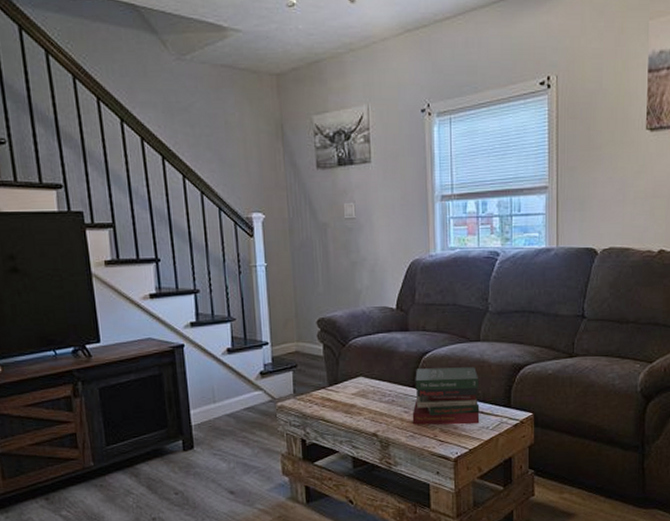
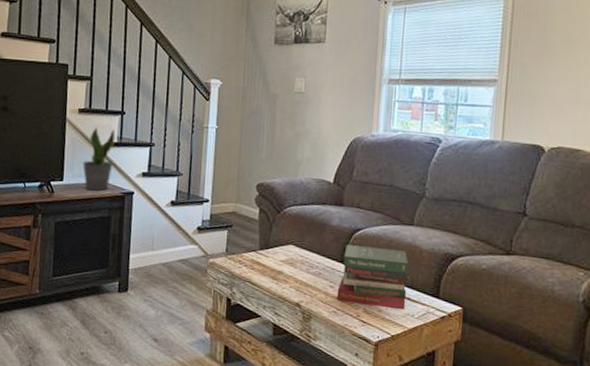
potted plant: none [120,278,156,349] -> present [83,126,115,192]

